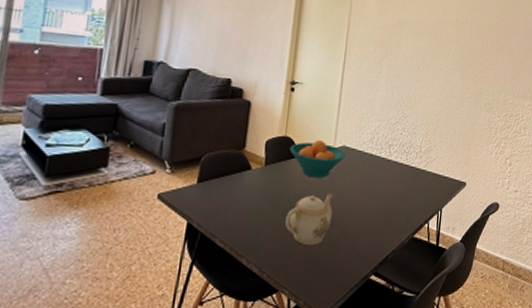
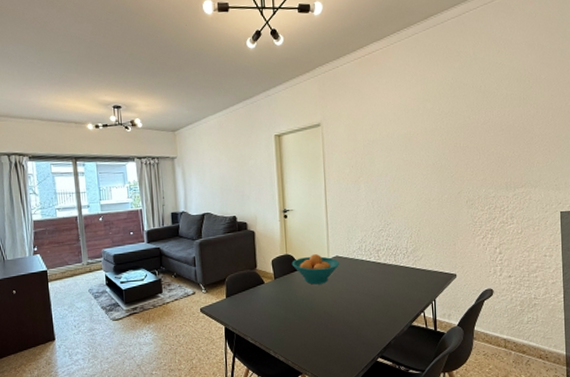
teapot: present [285,193,333,246] -> none [298,295,336,338]

